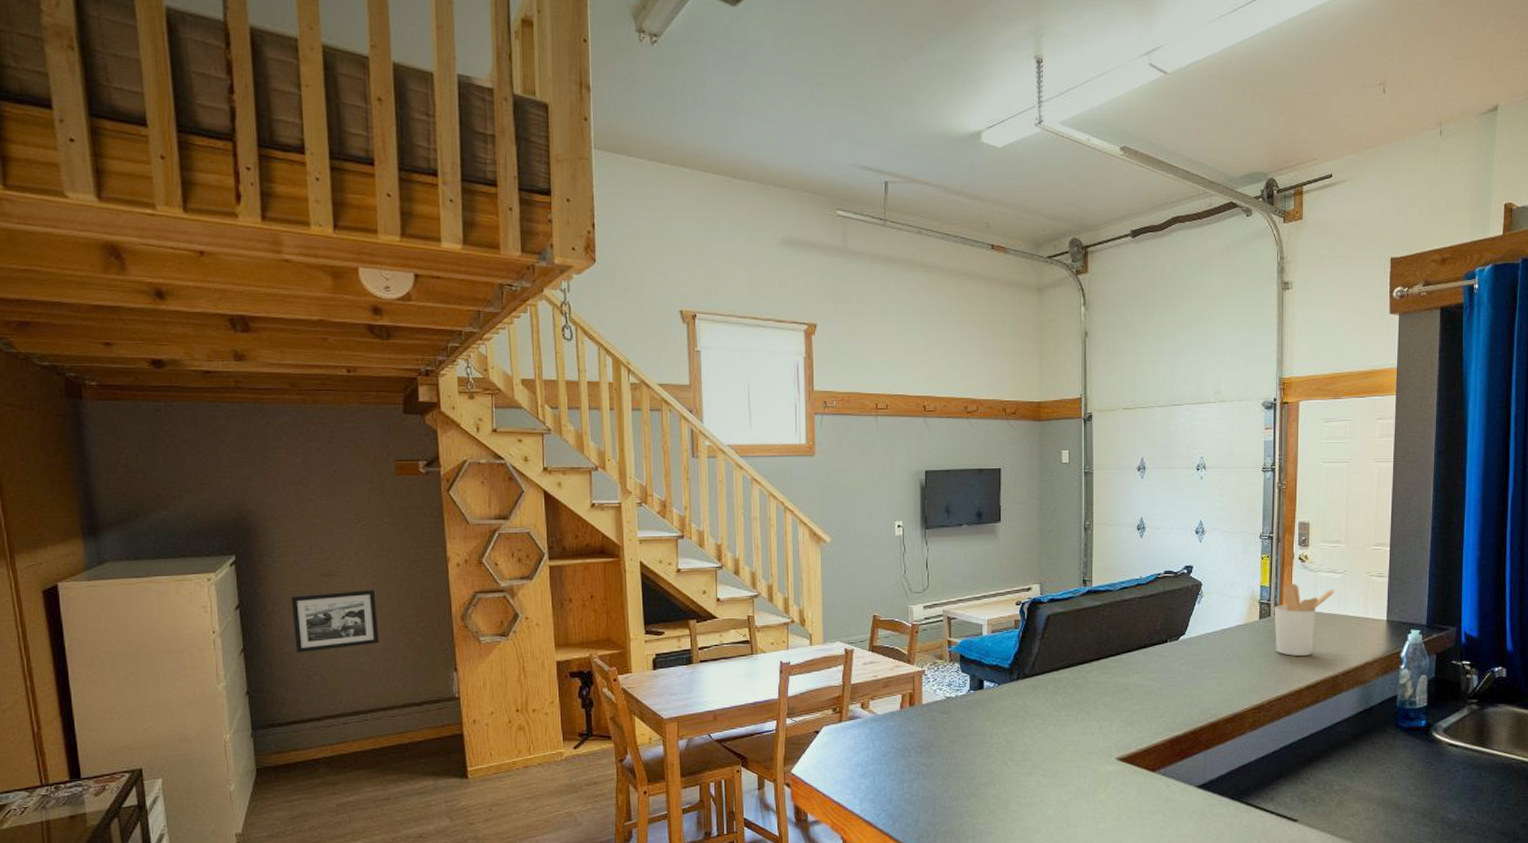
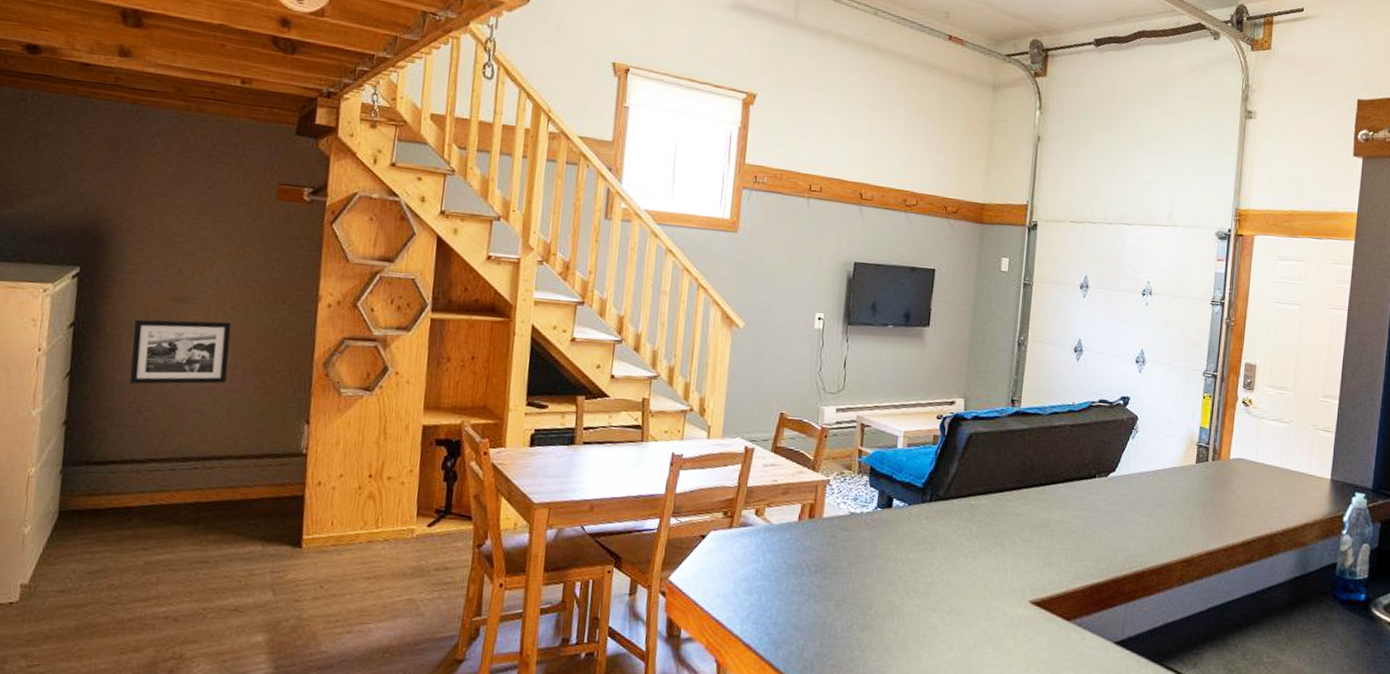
utensil holder: present [1274,583,1335,656] -> none [1211,428,1278,509]

